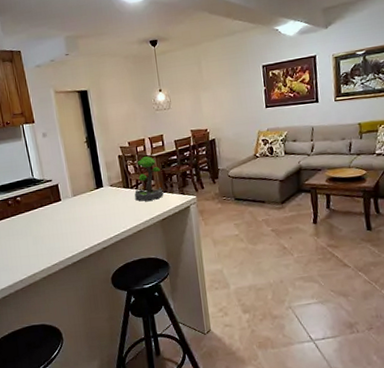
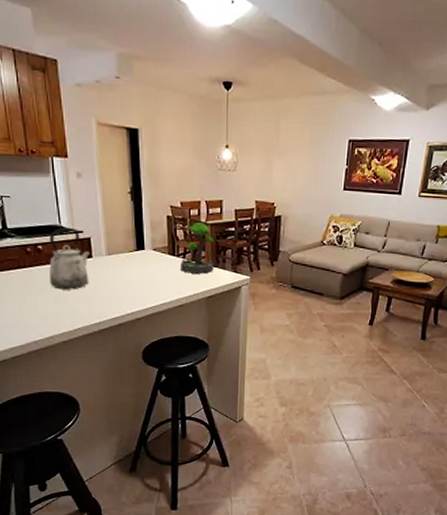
kettle: none [25,179,61,232] -> present [49,228,90,290]

